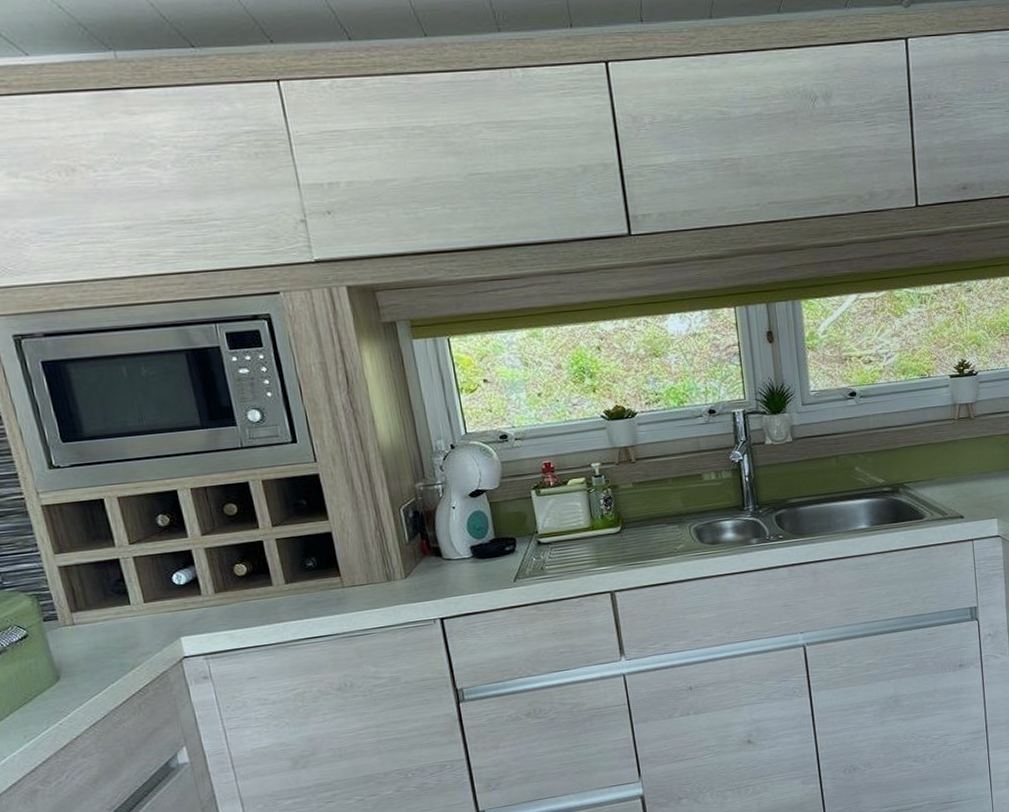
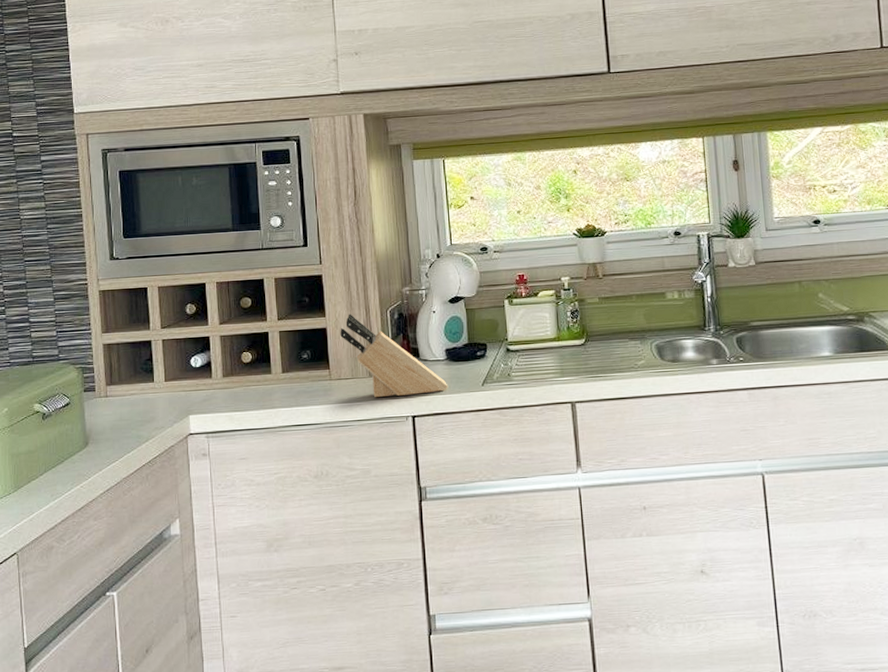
knife block: none [347,515,477,603] -> present [340,314,449,398]

